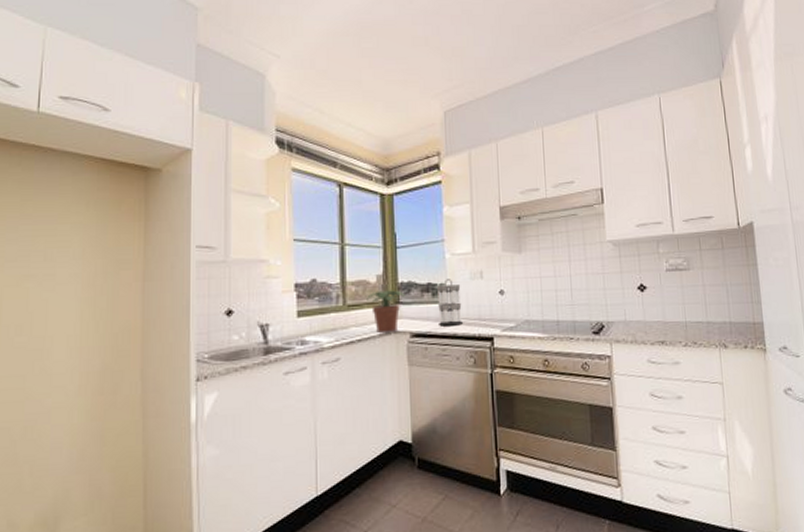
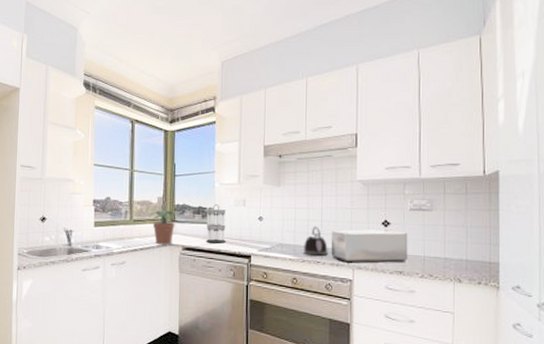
kettle: none [553,296,582,331] -> present [303,226,328,256]
toaster: none [583,295,669,337] -> present [331,229,408,263]

